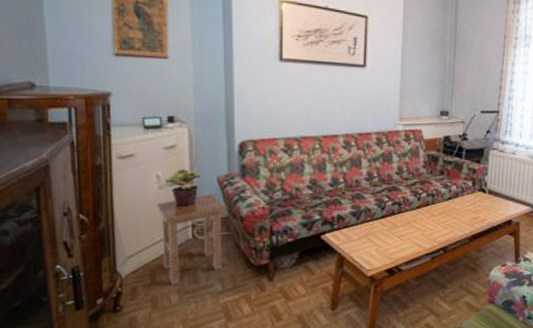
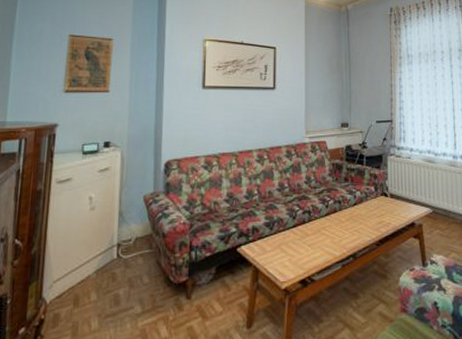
stool: present [157,193,225,284] -> none [86,211,149,308]
potted plant: present [163,169,201,208] -> none [95,190,129,228]

